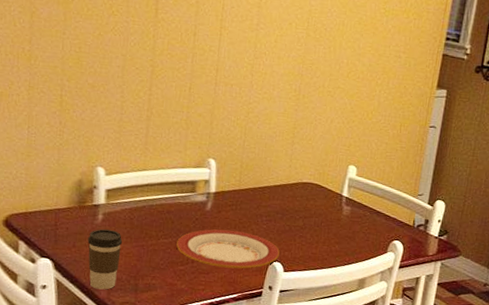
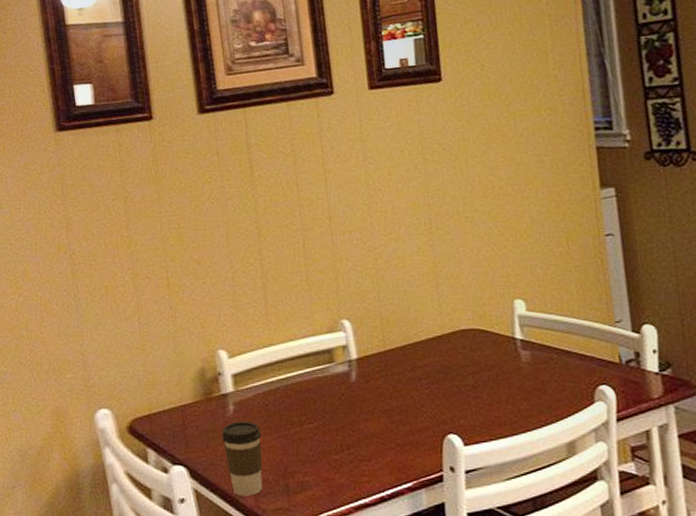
plate: present [176,229,280,269] -> none [324,401,454,450]

